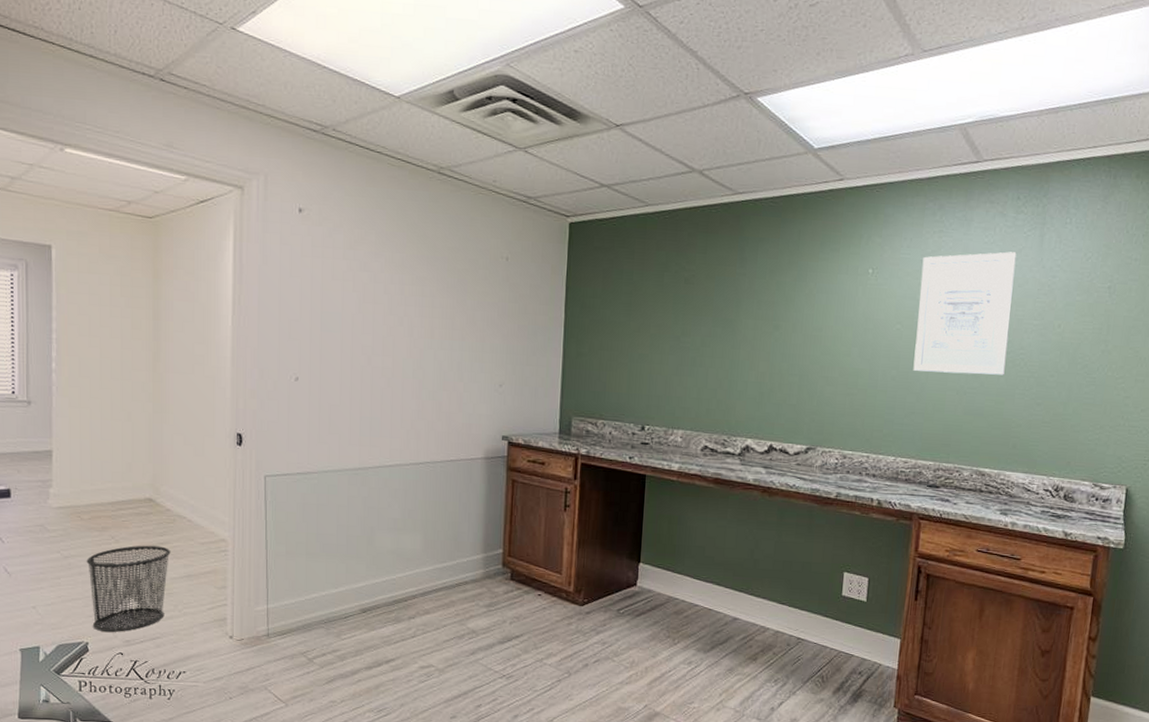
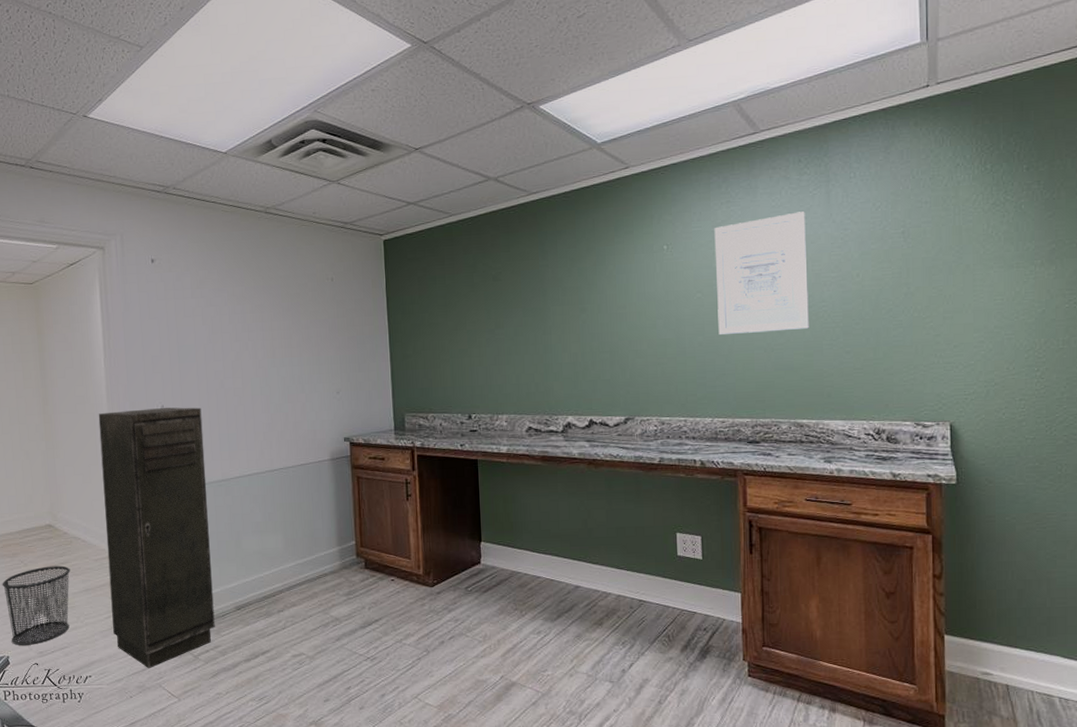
storage cabinet: none [216,378,342,669] -> present [98,407,215,669]

